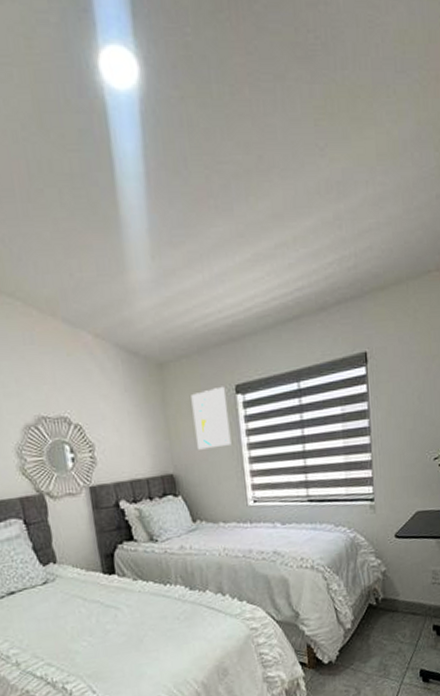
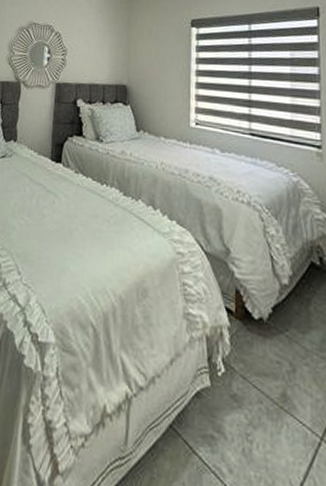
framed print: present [191,386,231,450] -> none [150,19,182,69]

